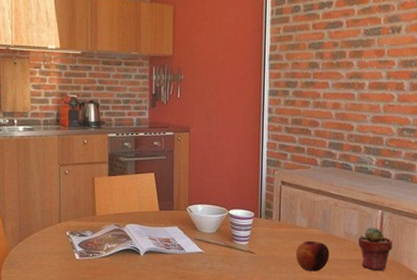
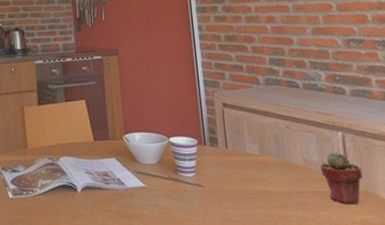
apple: present [296,240,330,272] -> none [250,169,290,207]

